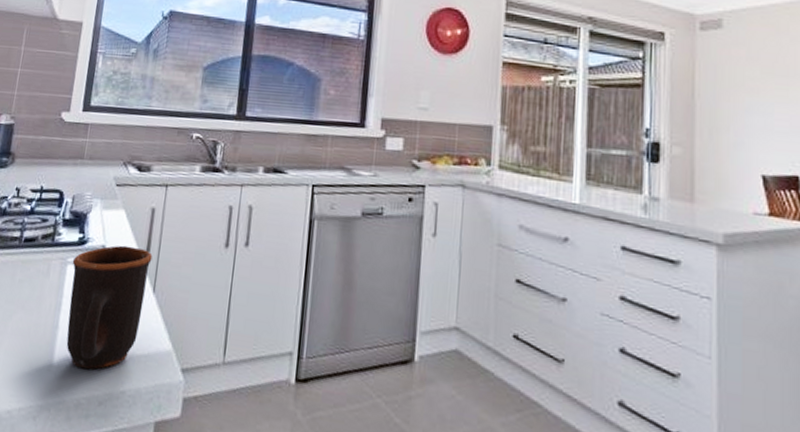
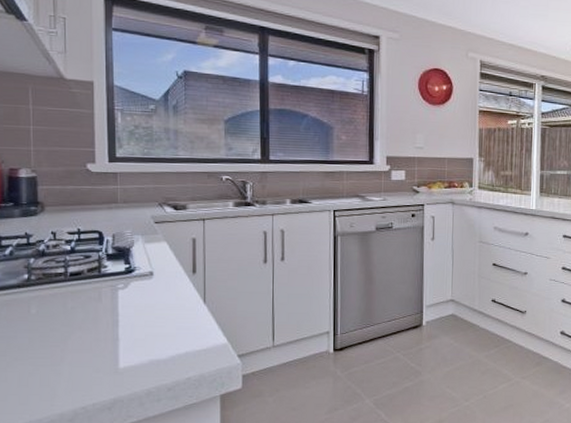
mug: present [66,245,153,369] -> none [122,270,199,367]

